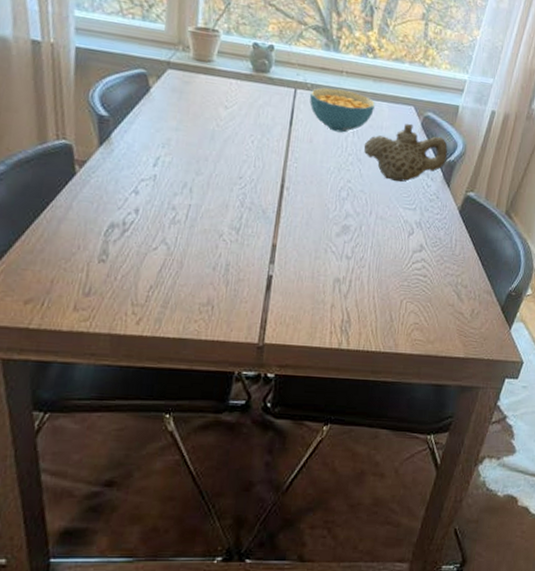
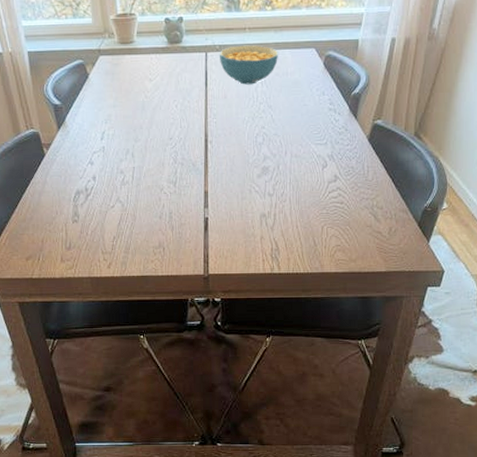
teapot: present [364,123,448,182] -> none [272,65,351,122]

